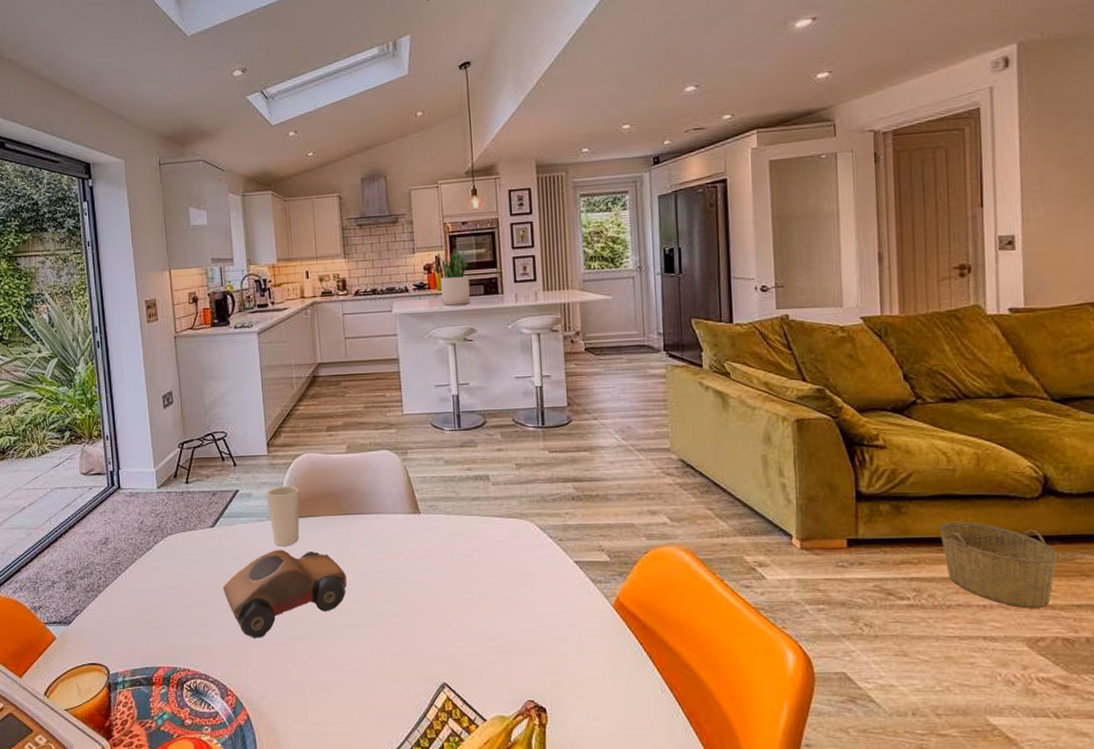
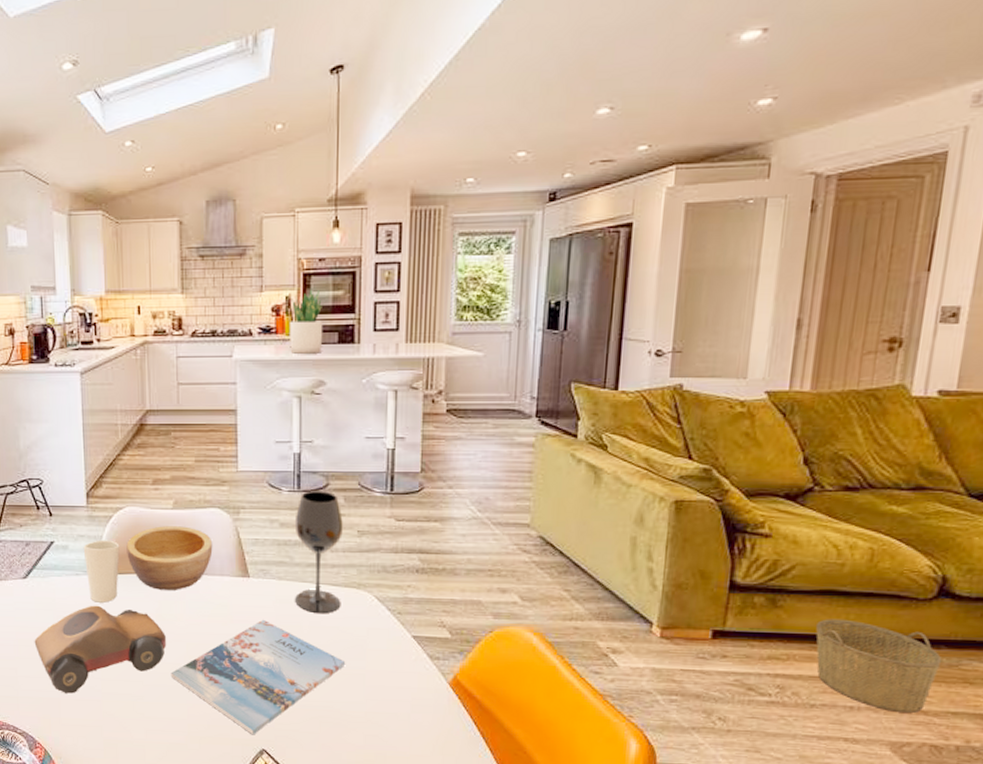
bowl: none [305,469,385,531] -> present [126,526,213,590]
magazine: none [352,553,515,669] -> present [170,619,346,735]
wineglass: none [457,428,506,544] -> present [294,491,344,613]

